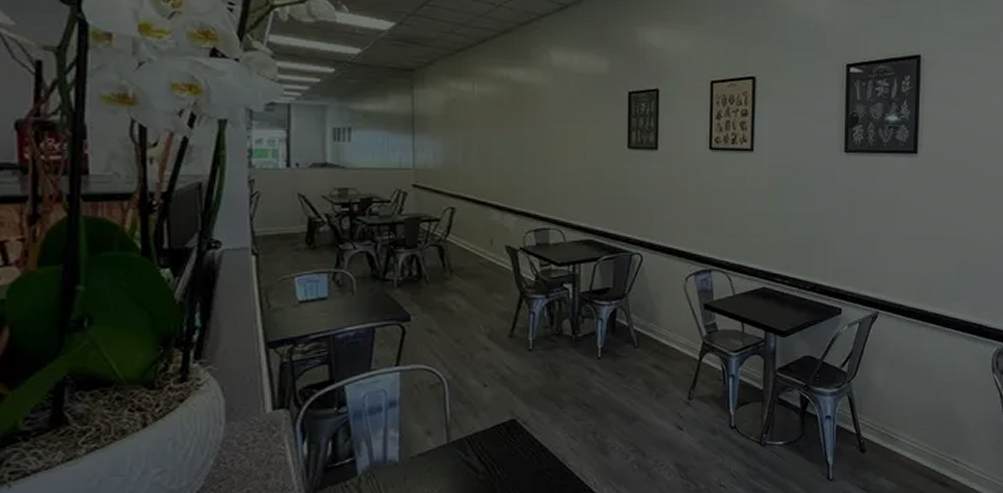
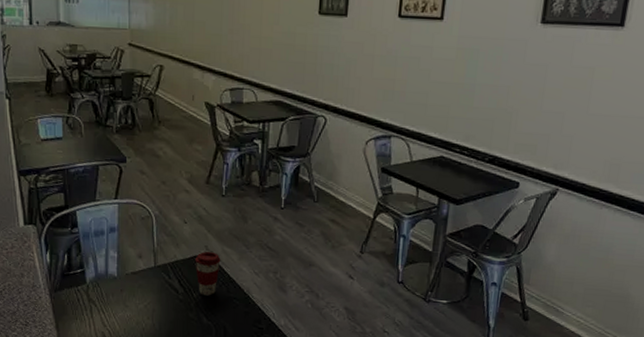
coffee cup: none [498,418,530,472] -> present [195,252,221,296]

